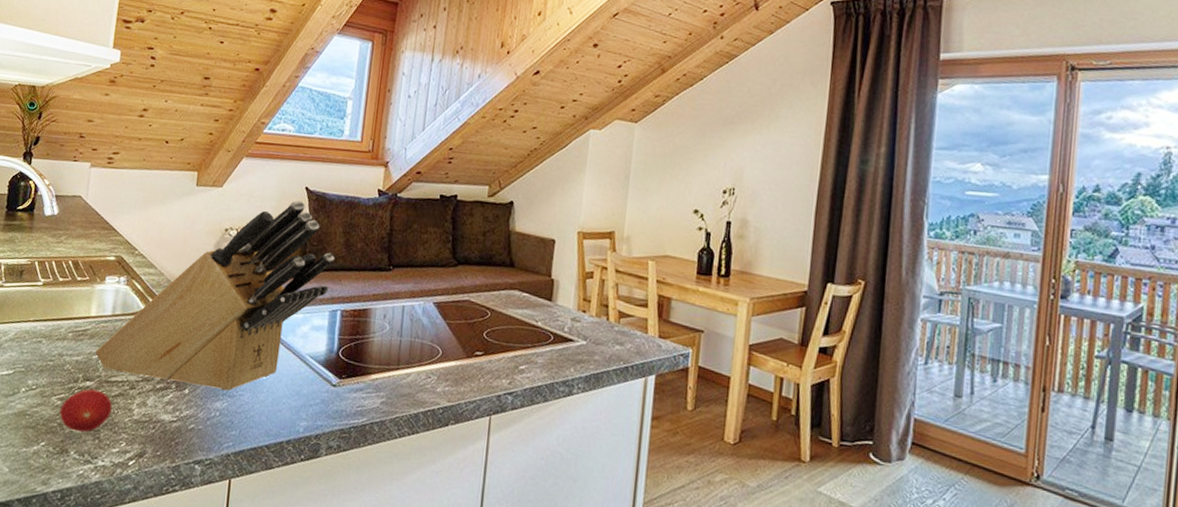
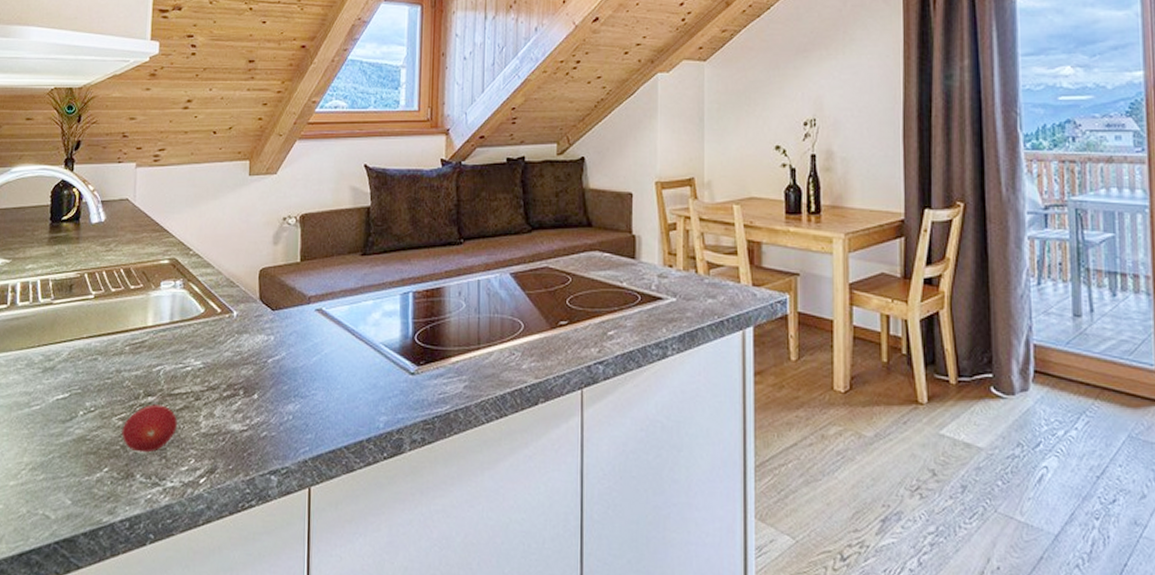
knife block: present [95,200,335,391] -> none [155,180,402,392]

